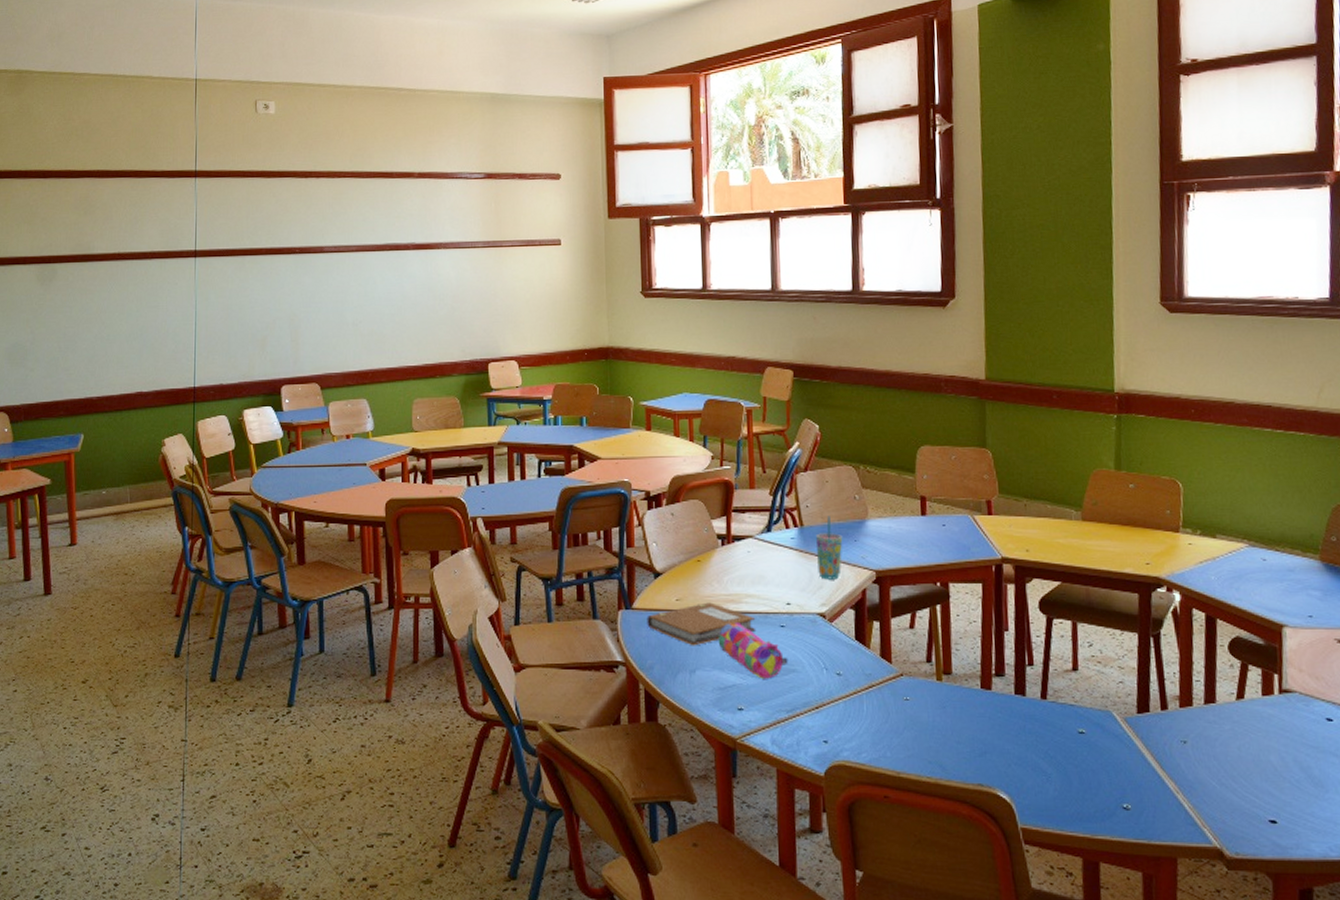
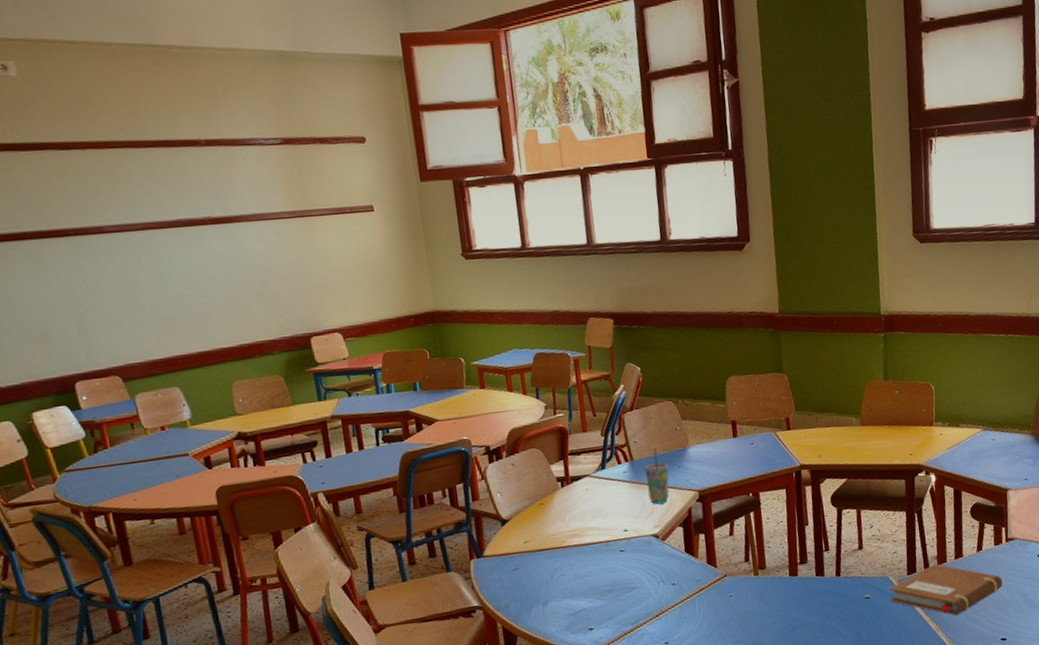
notebook: present [647,602,756,646] -> none [498,539,598,581]
pencil case: present [718,623,788,679] -> none [565,554,630,600]
notebook: none [1112,705,1273,777] -> present [890,563,1003,616]

